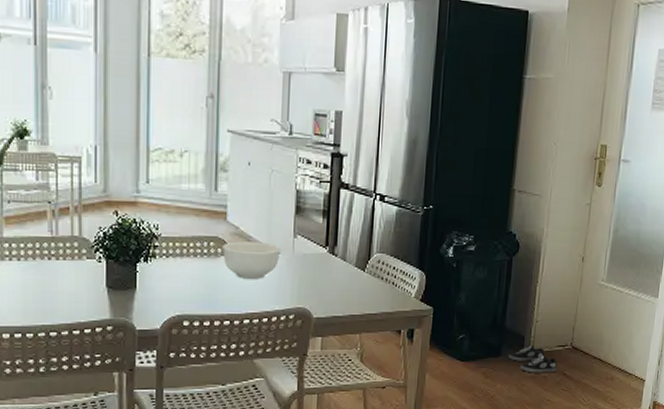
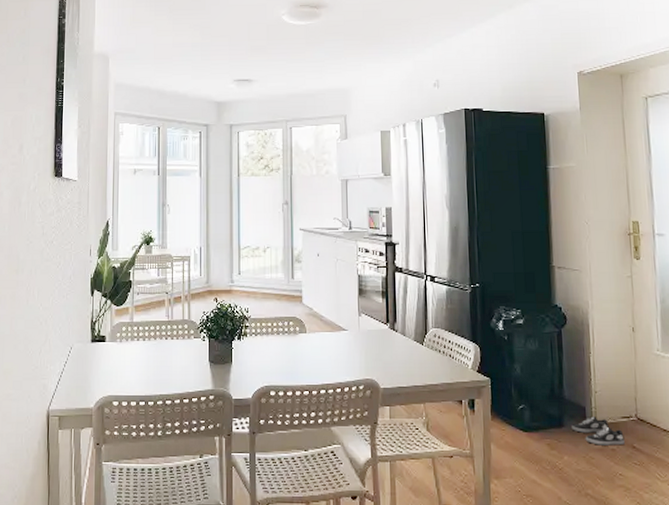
bowl: present [222,241,281,279] -> none [300,321,348,353]

